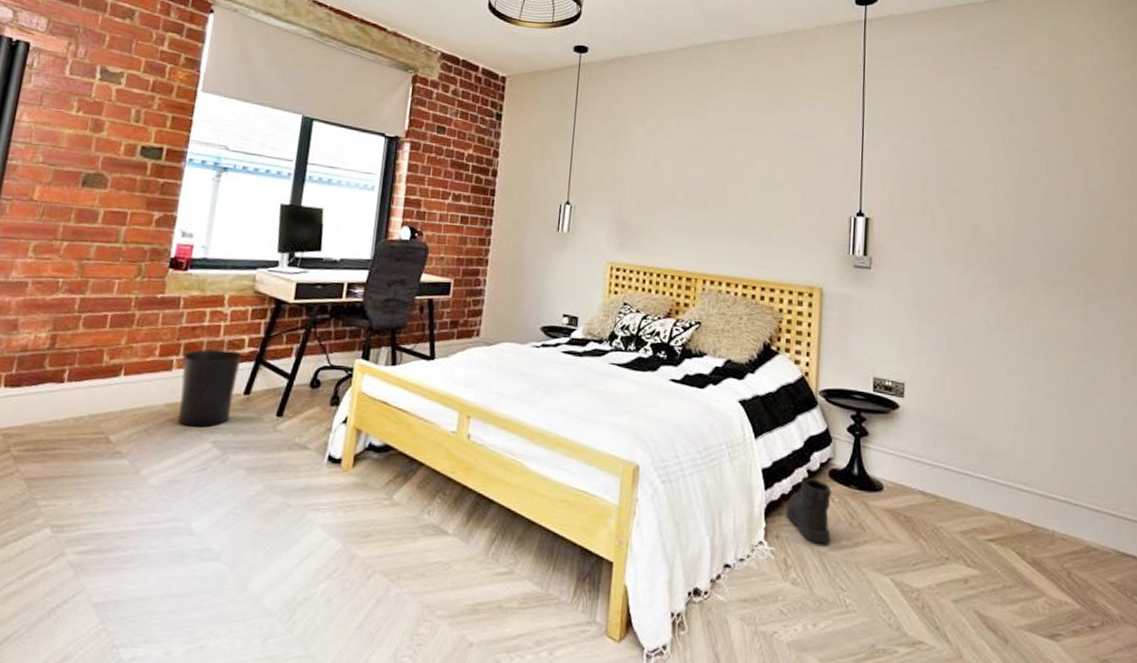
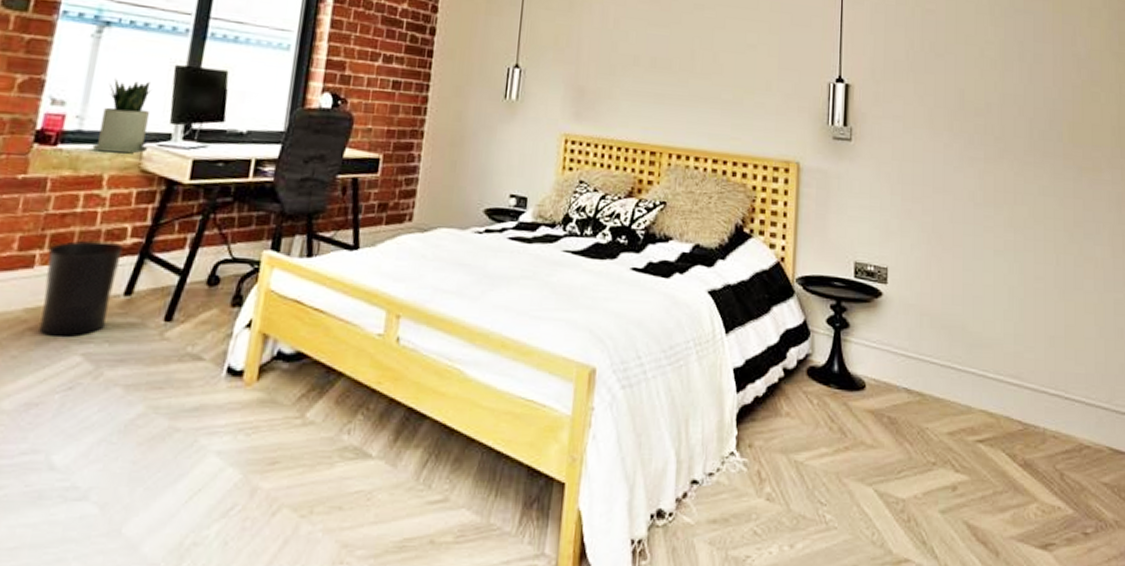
planter: none [215,214,261,278] -> present [92,78,151,154]
boot: present [786,478,831,544] -> none [760,377,810,452]

